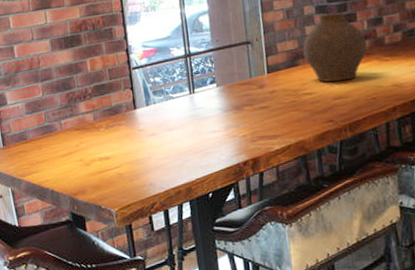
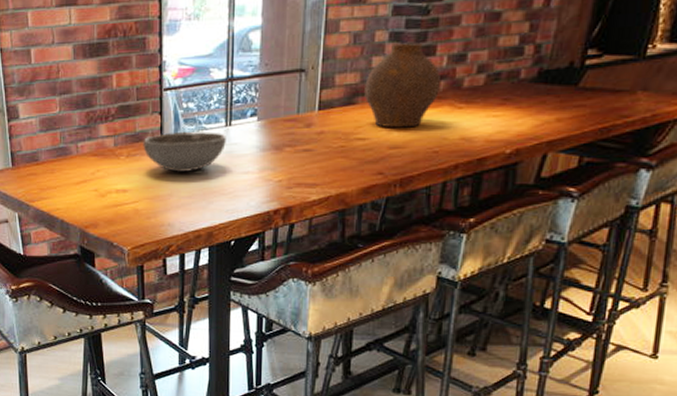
bowl: none [119,99,192,137] -> present [143,131,226,172]

